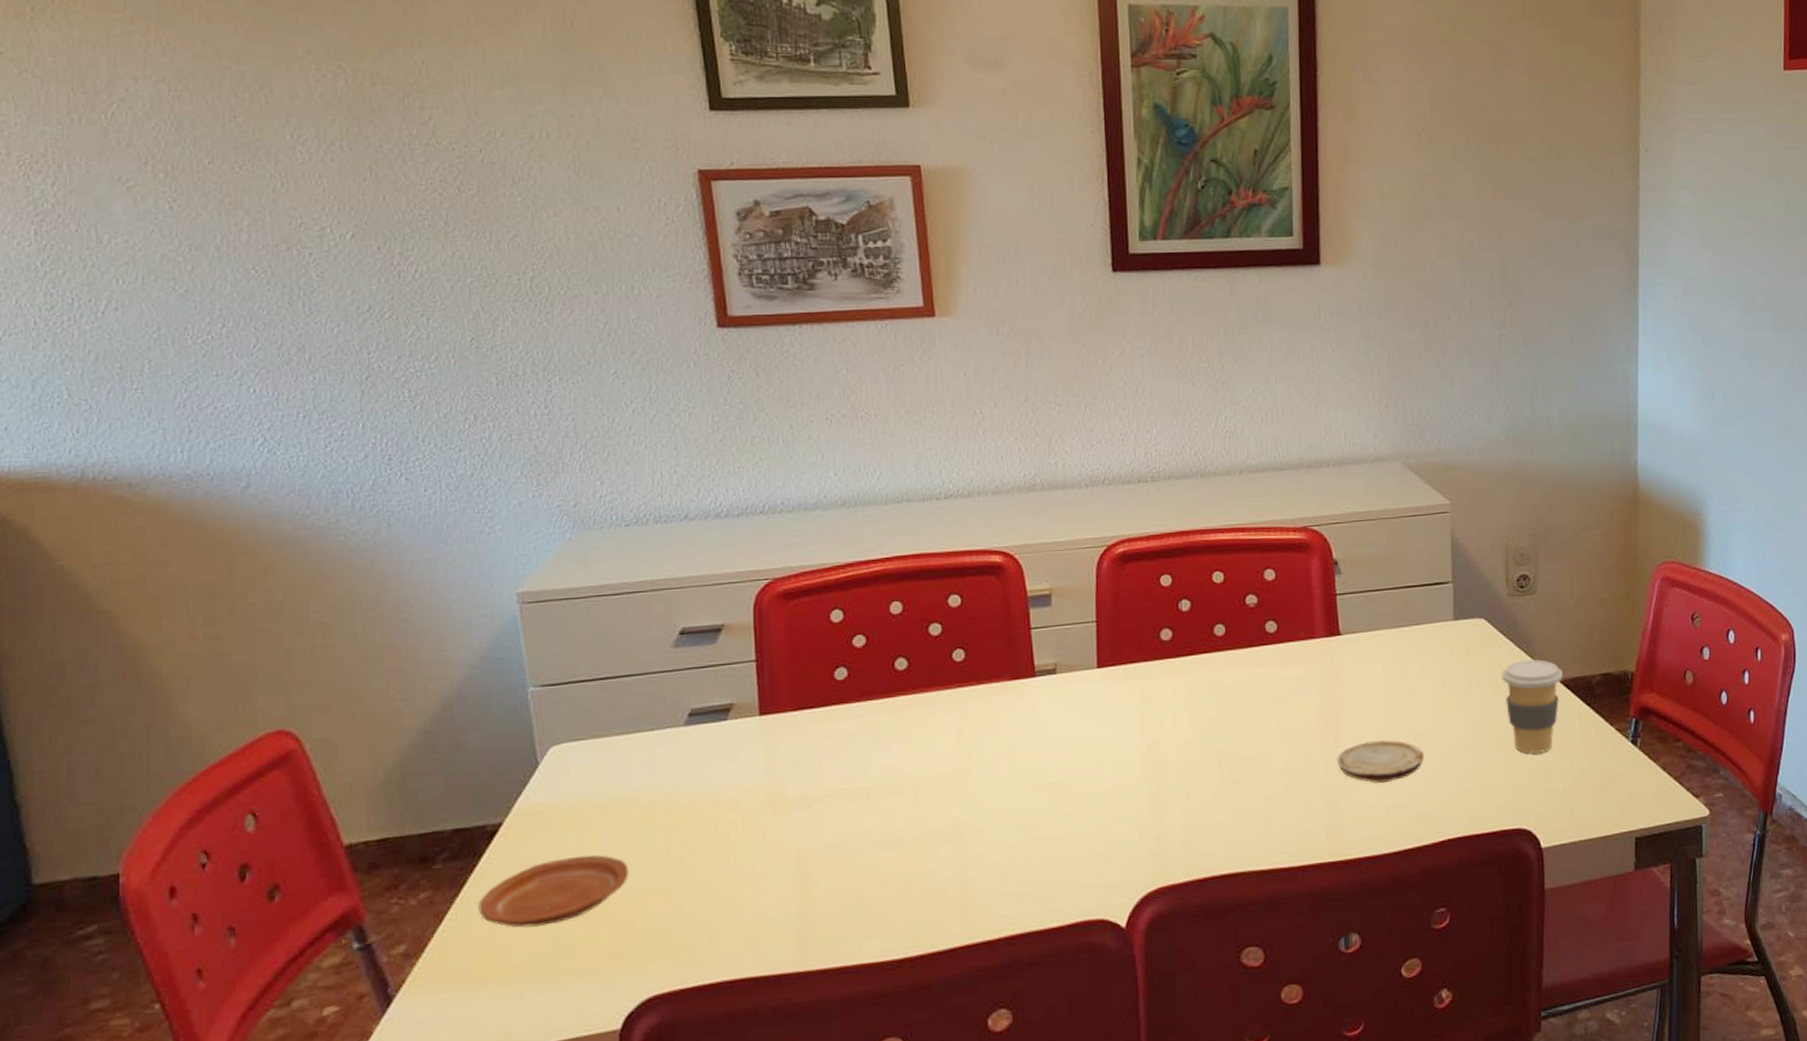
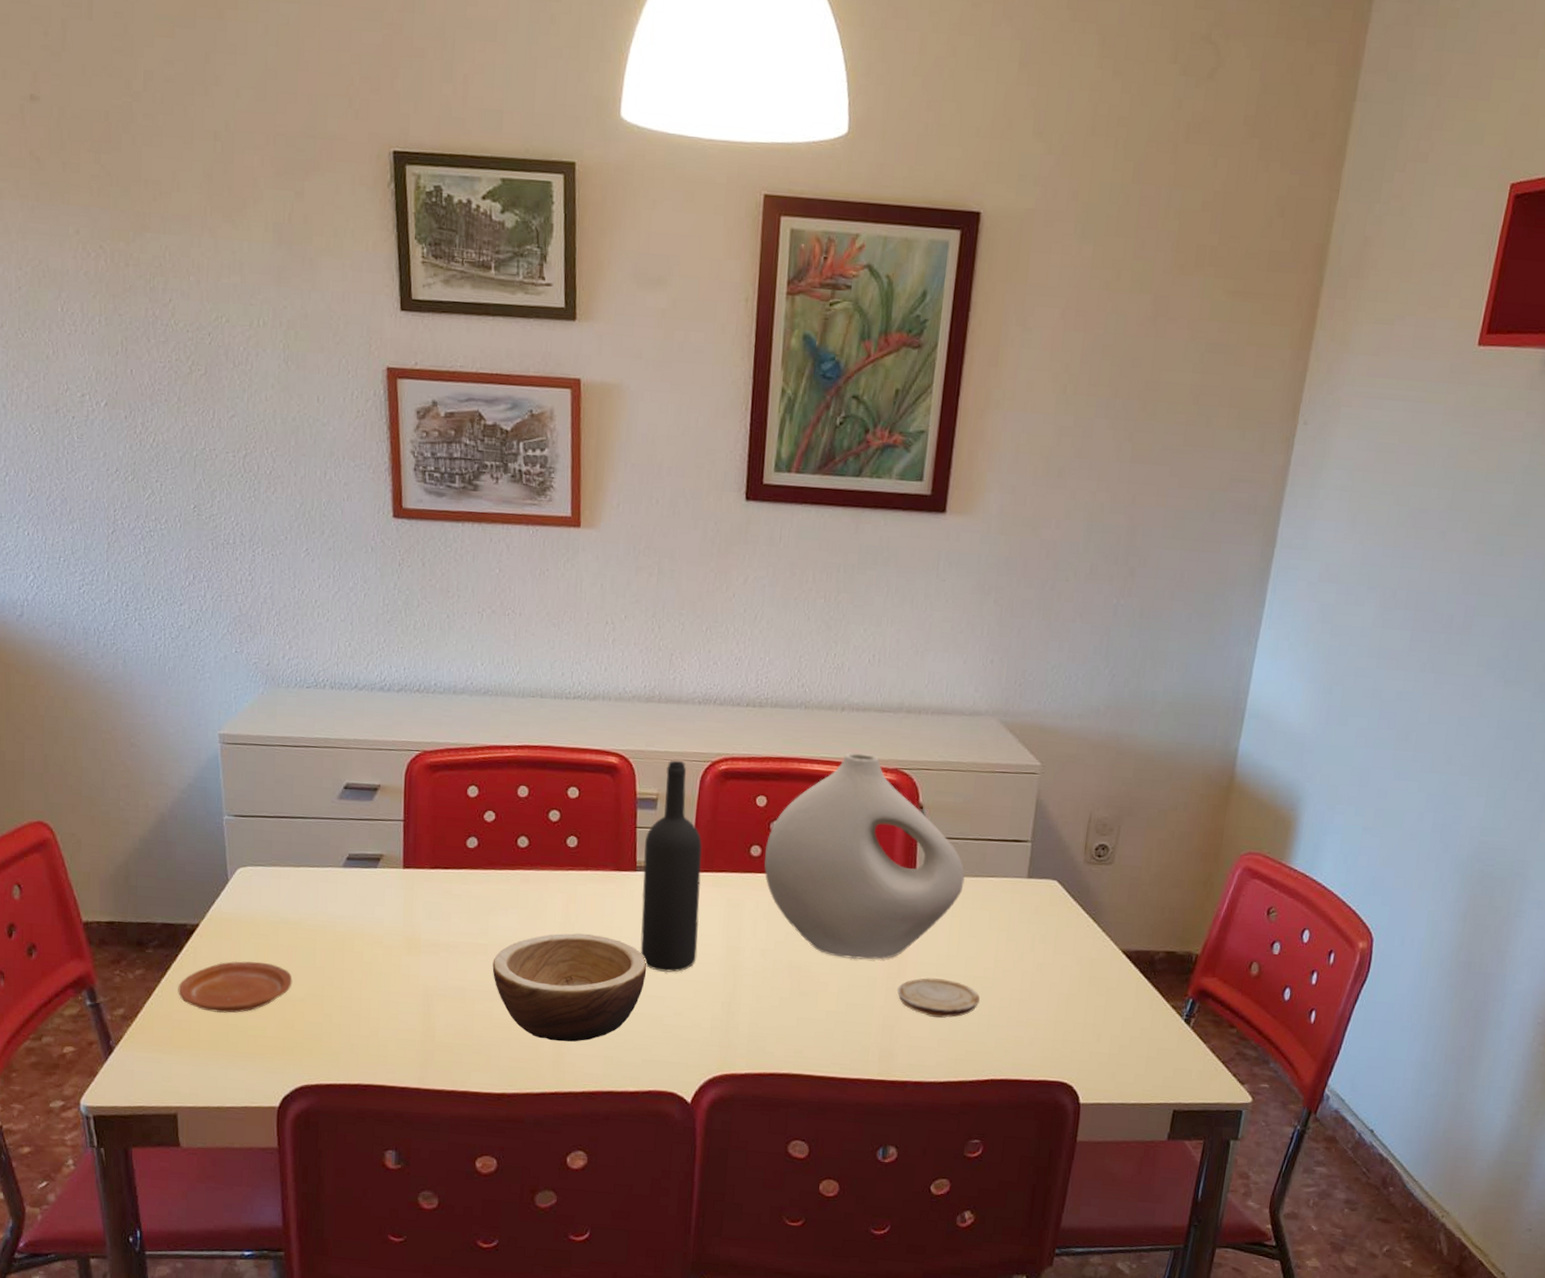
bowl: none [877,755,1059,886] -> present [492,933,647,1042]
wine bottle: none [1041,549,1114,785] -> present [640,760,703,972]
vase: none [1177,515,1392,735] -> present [764,752,966,960]
coffee cup: present [1501,659,1564,754] -> none [1065,926,1128,1016]

